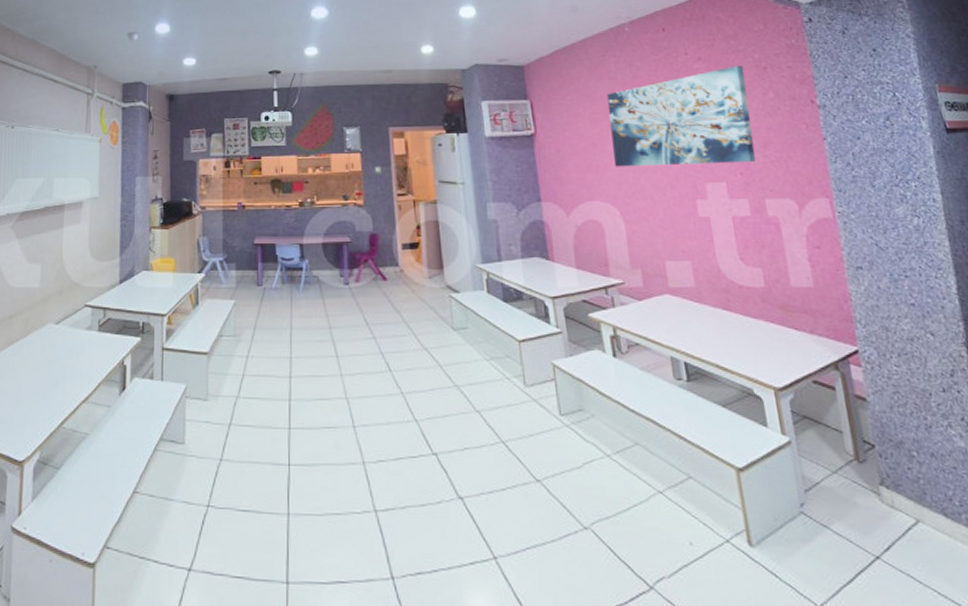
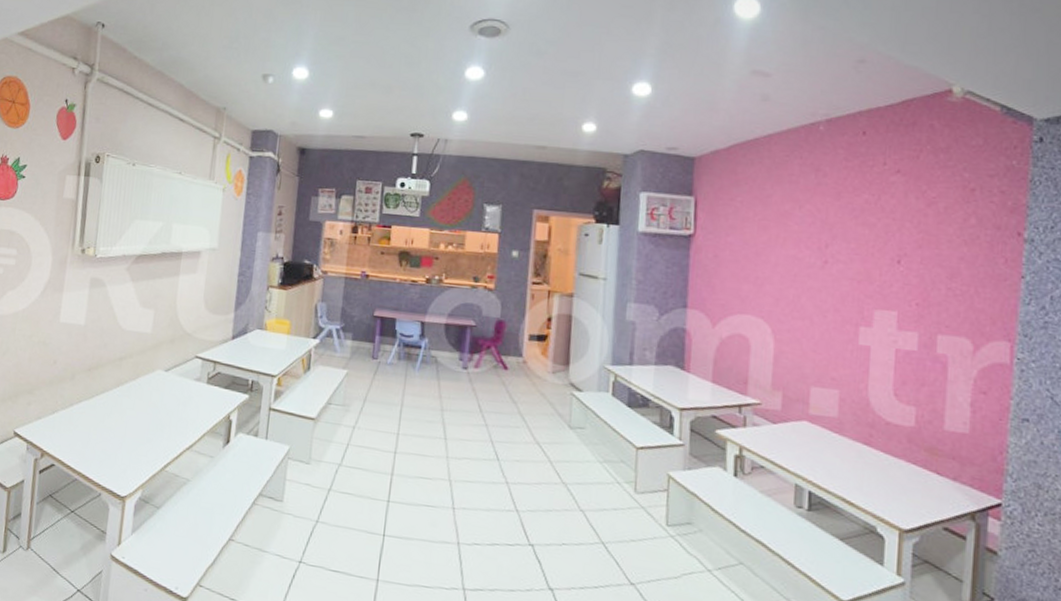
wall art: present [606,65,756,167] -> none [777,183,948,294]

